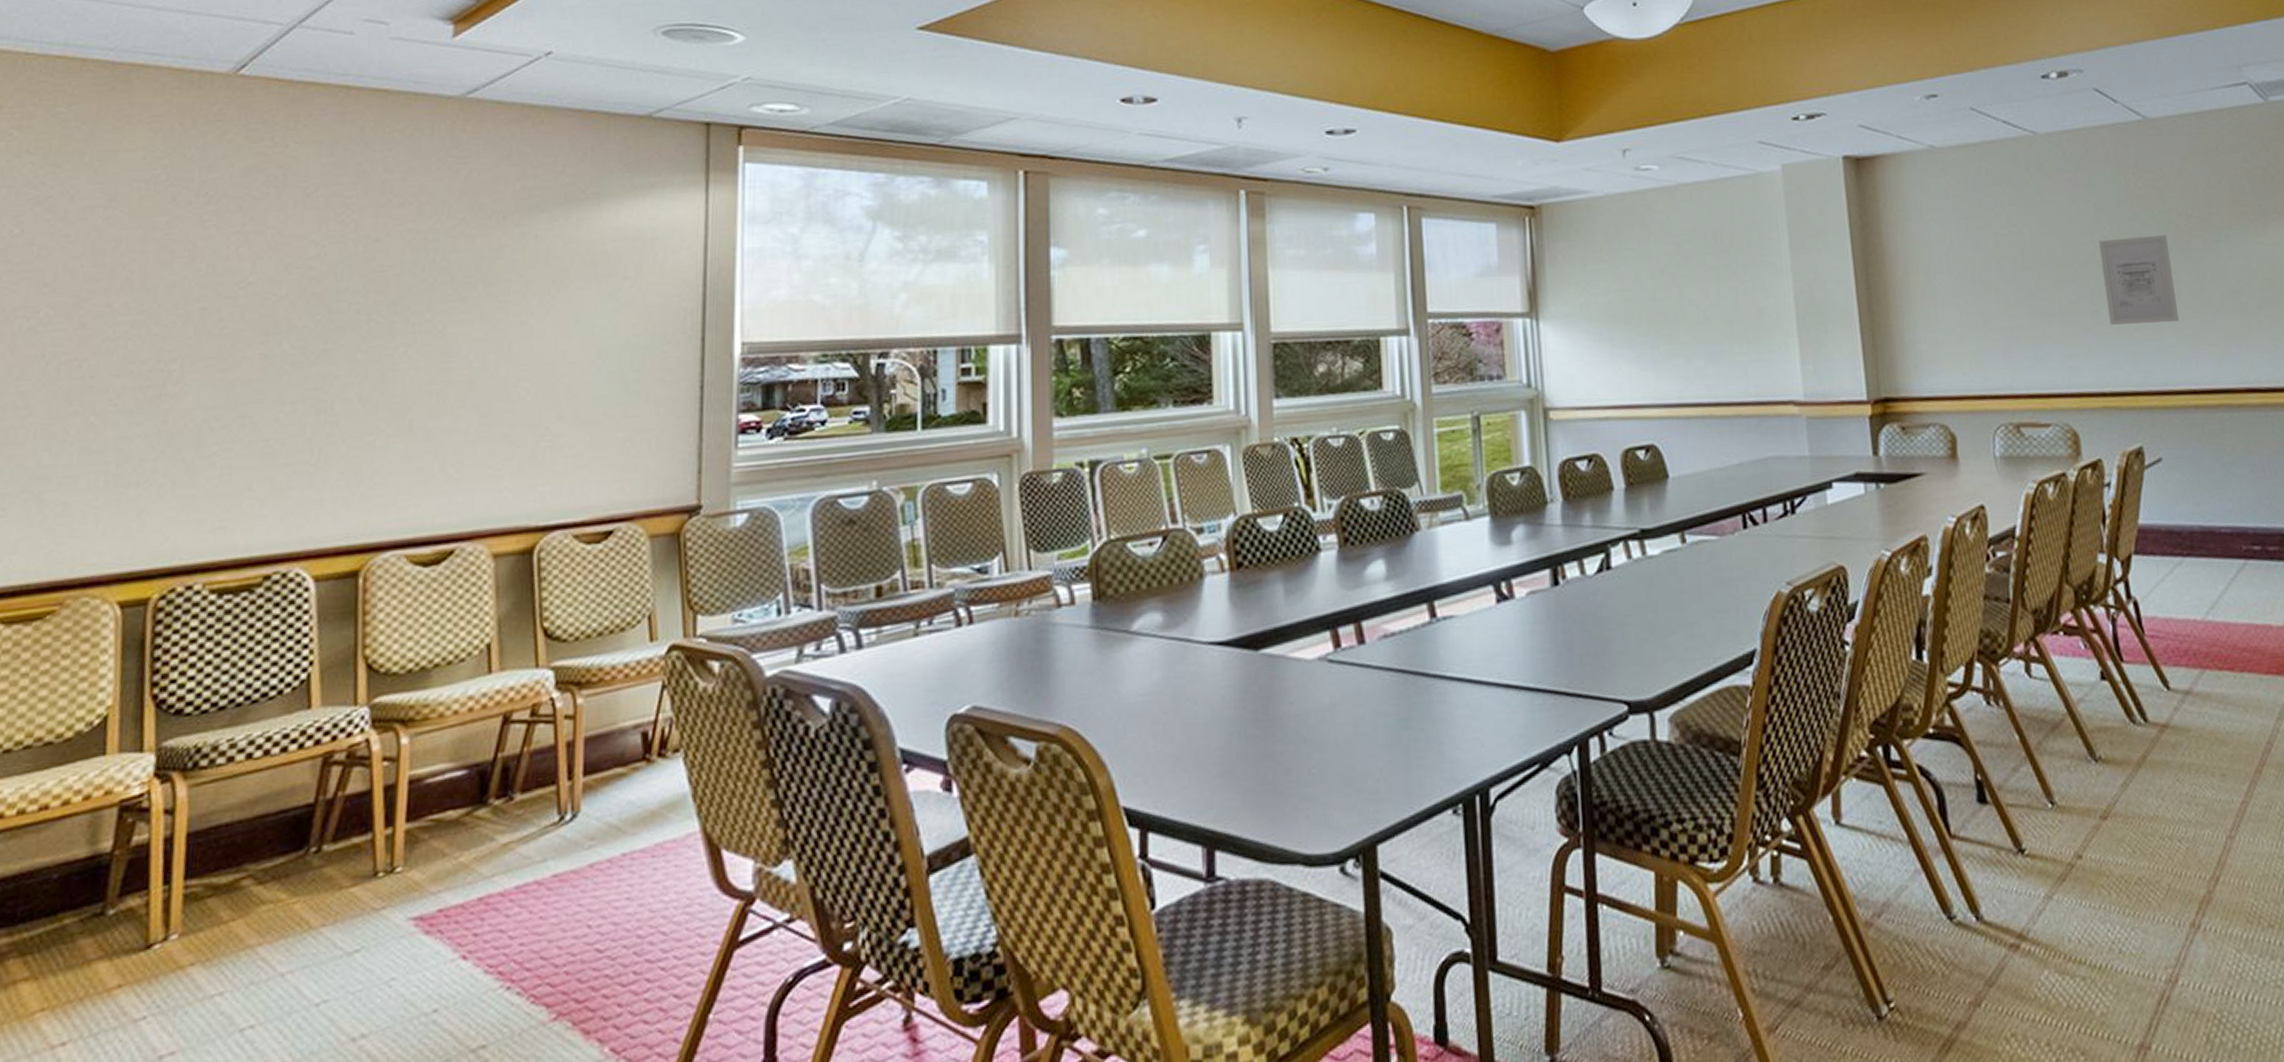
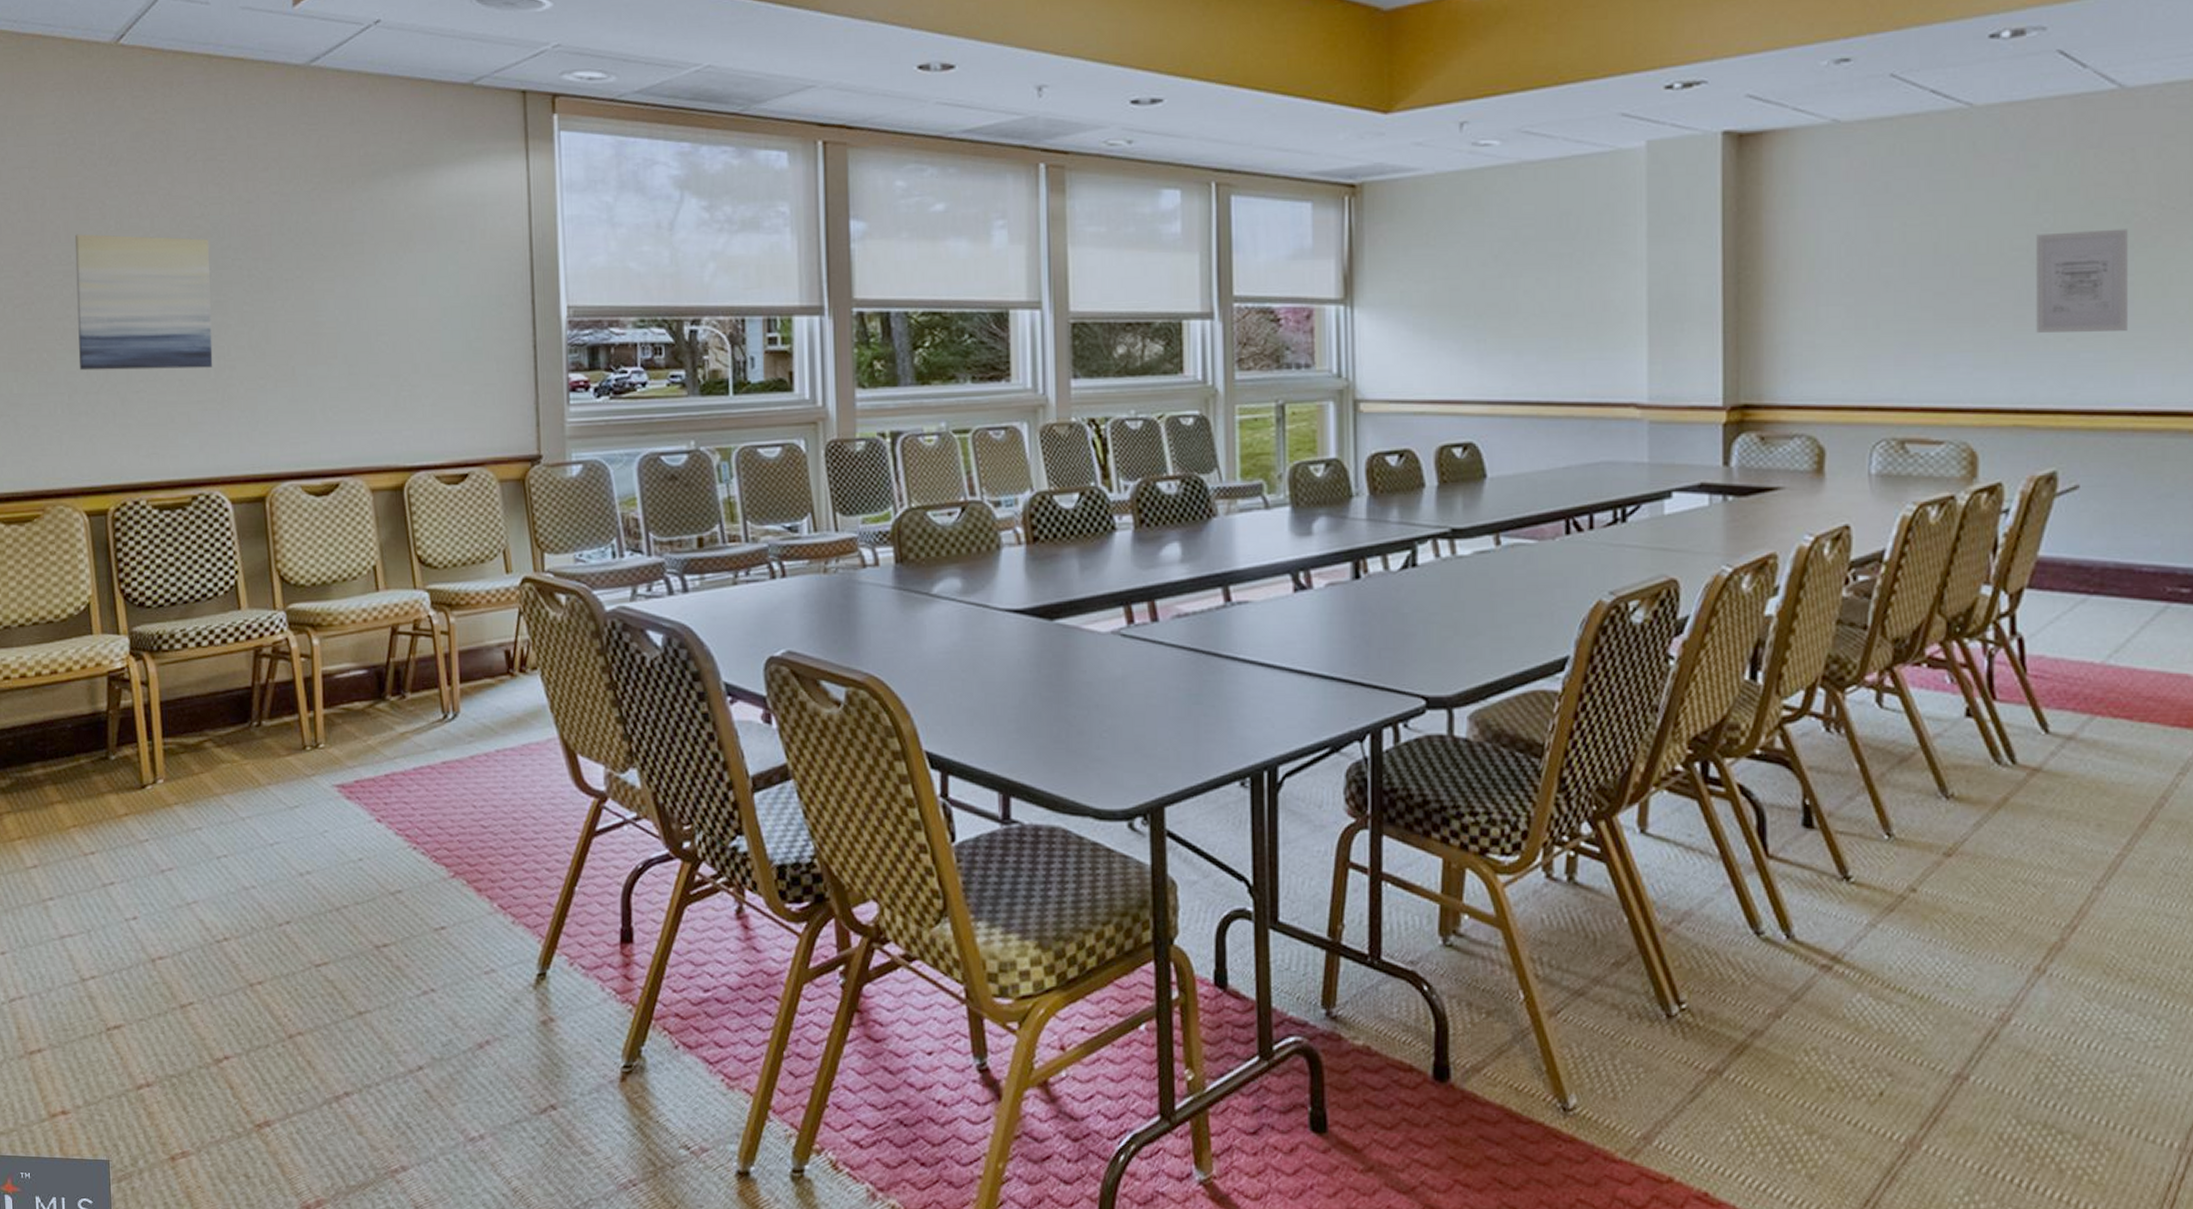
wall art: none [135,279,321,435] -> present [74,234,213,371]

